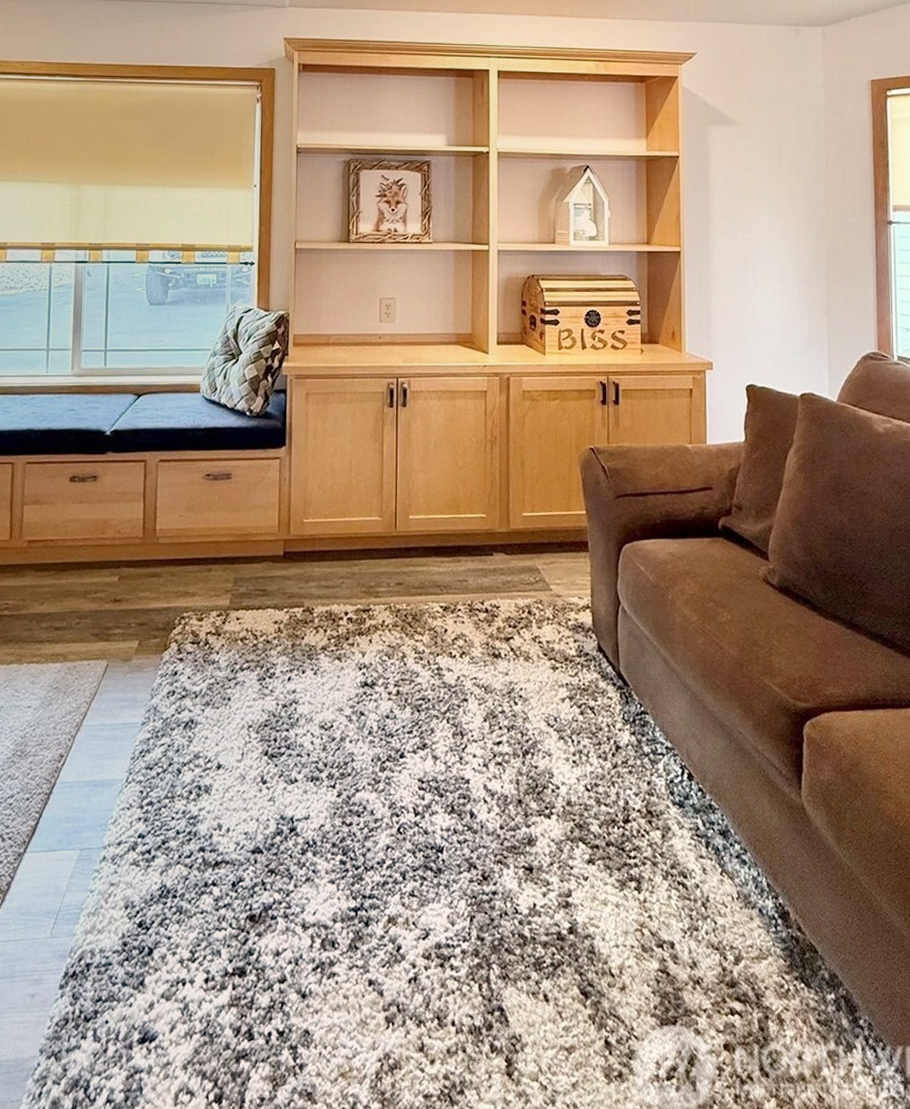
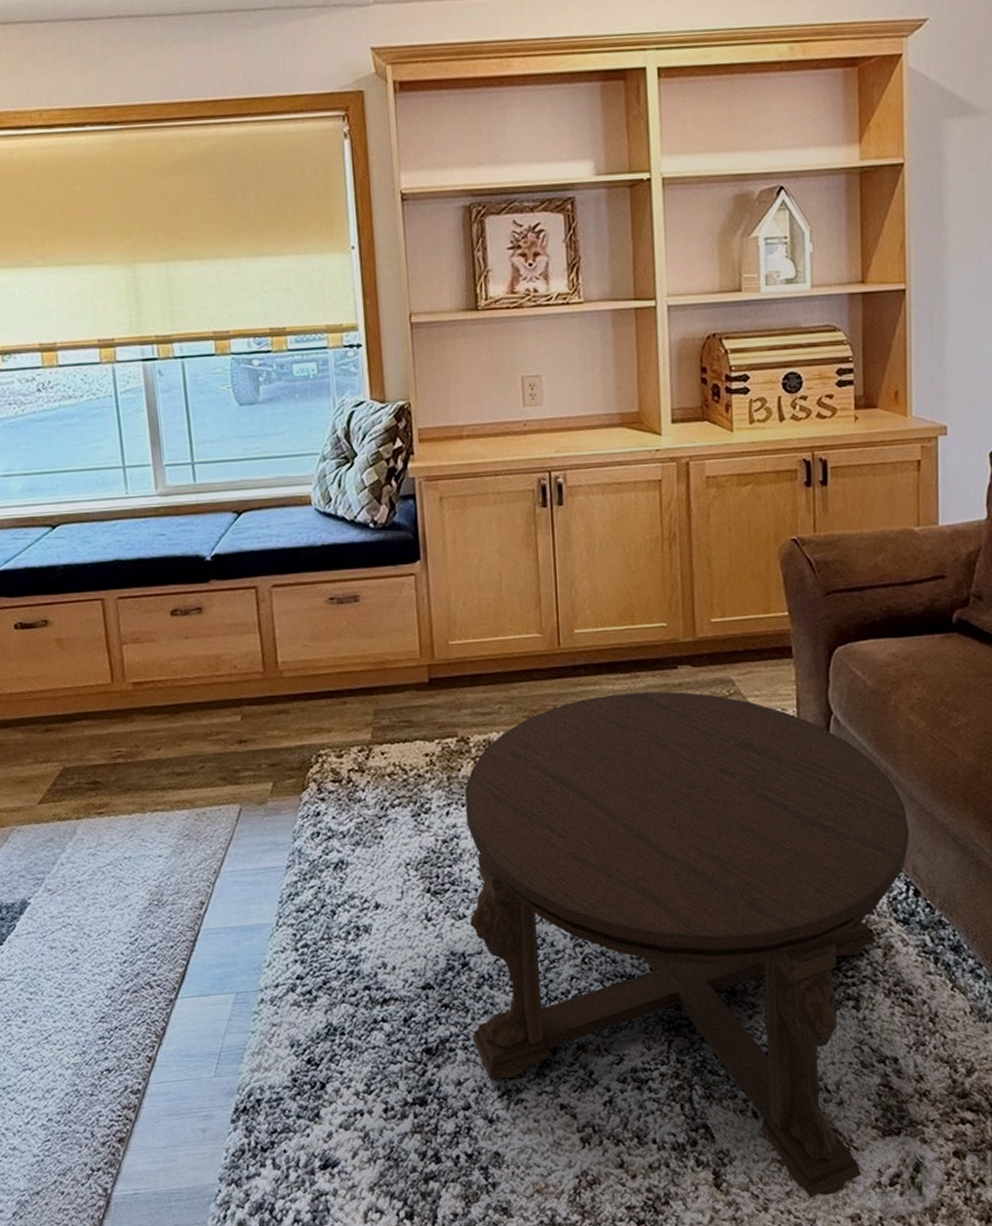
coffee table: none [294,575,684,1090] -> present [465,691,909,1198]

